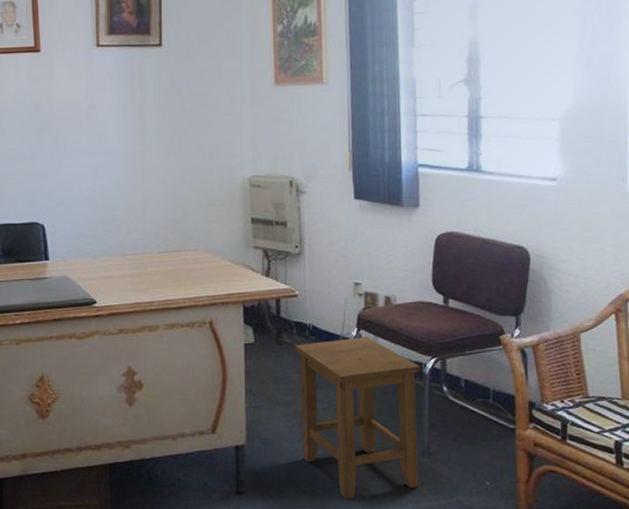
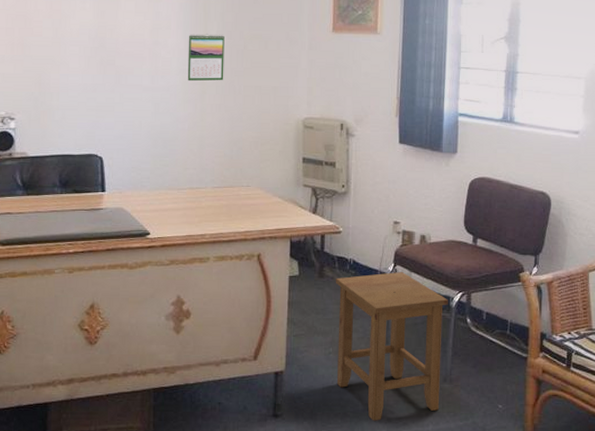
calendar: none [124,93,164,144] -> present [187,33,225,82]

